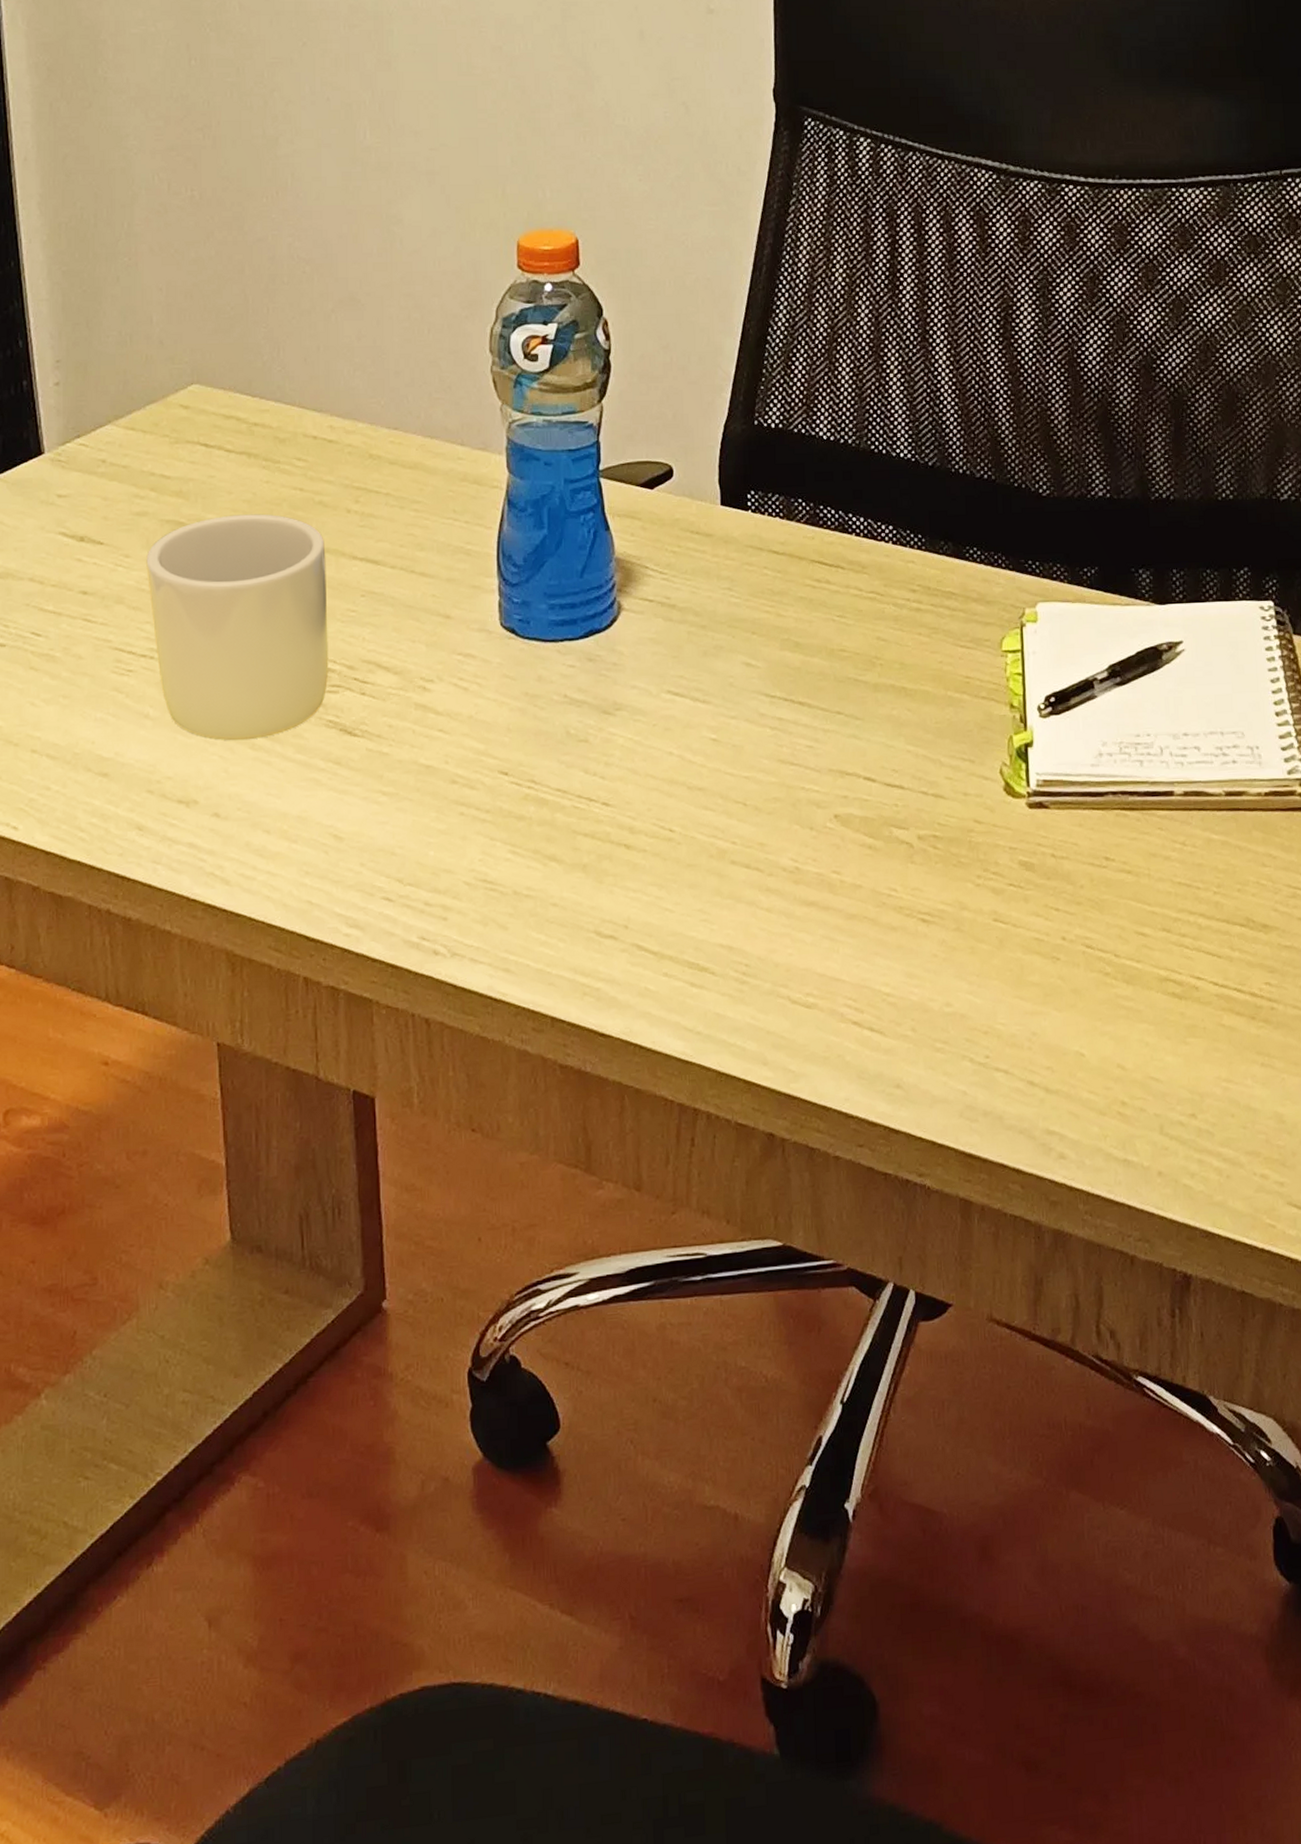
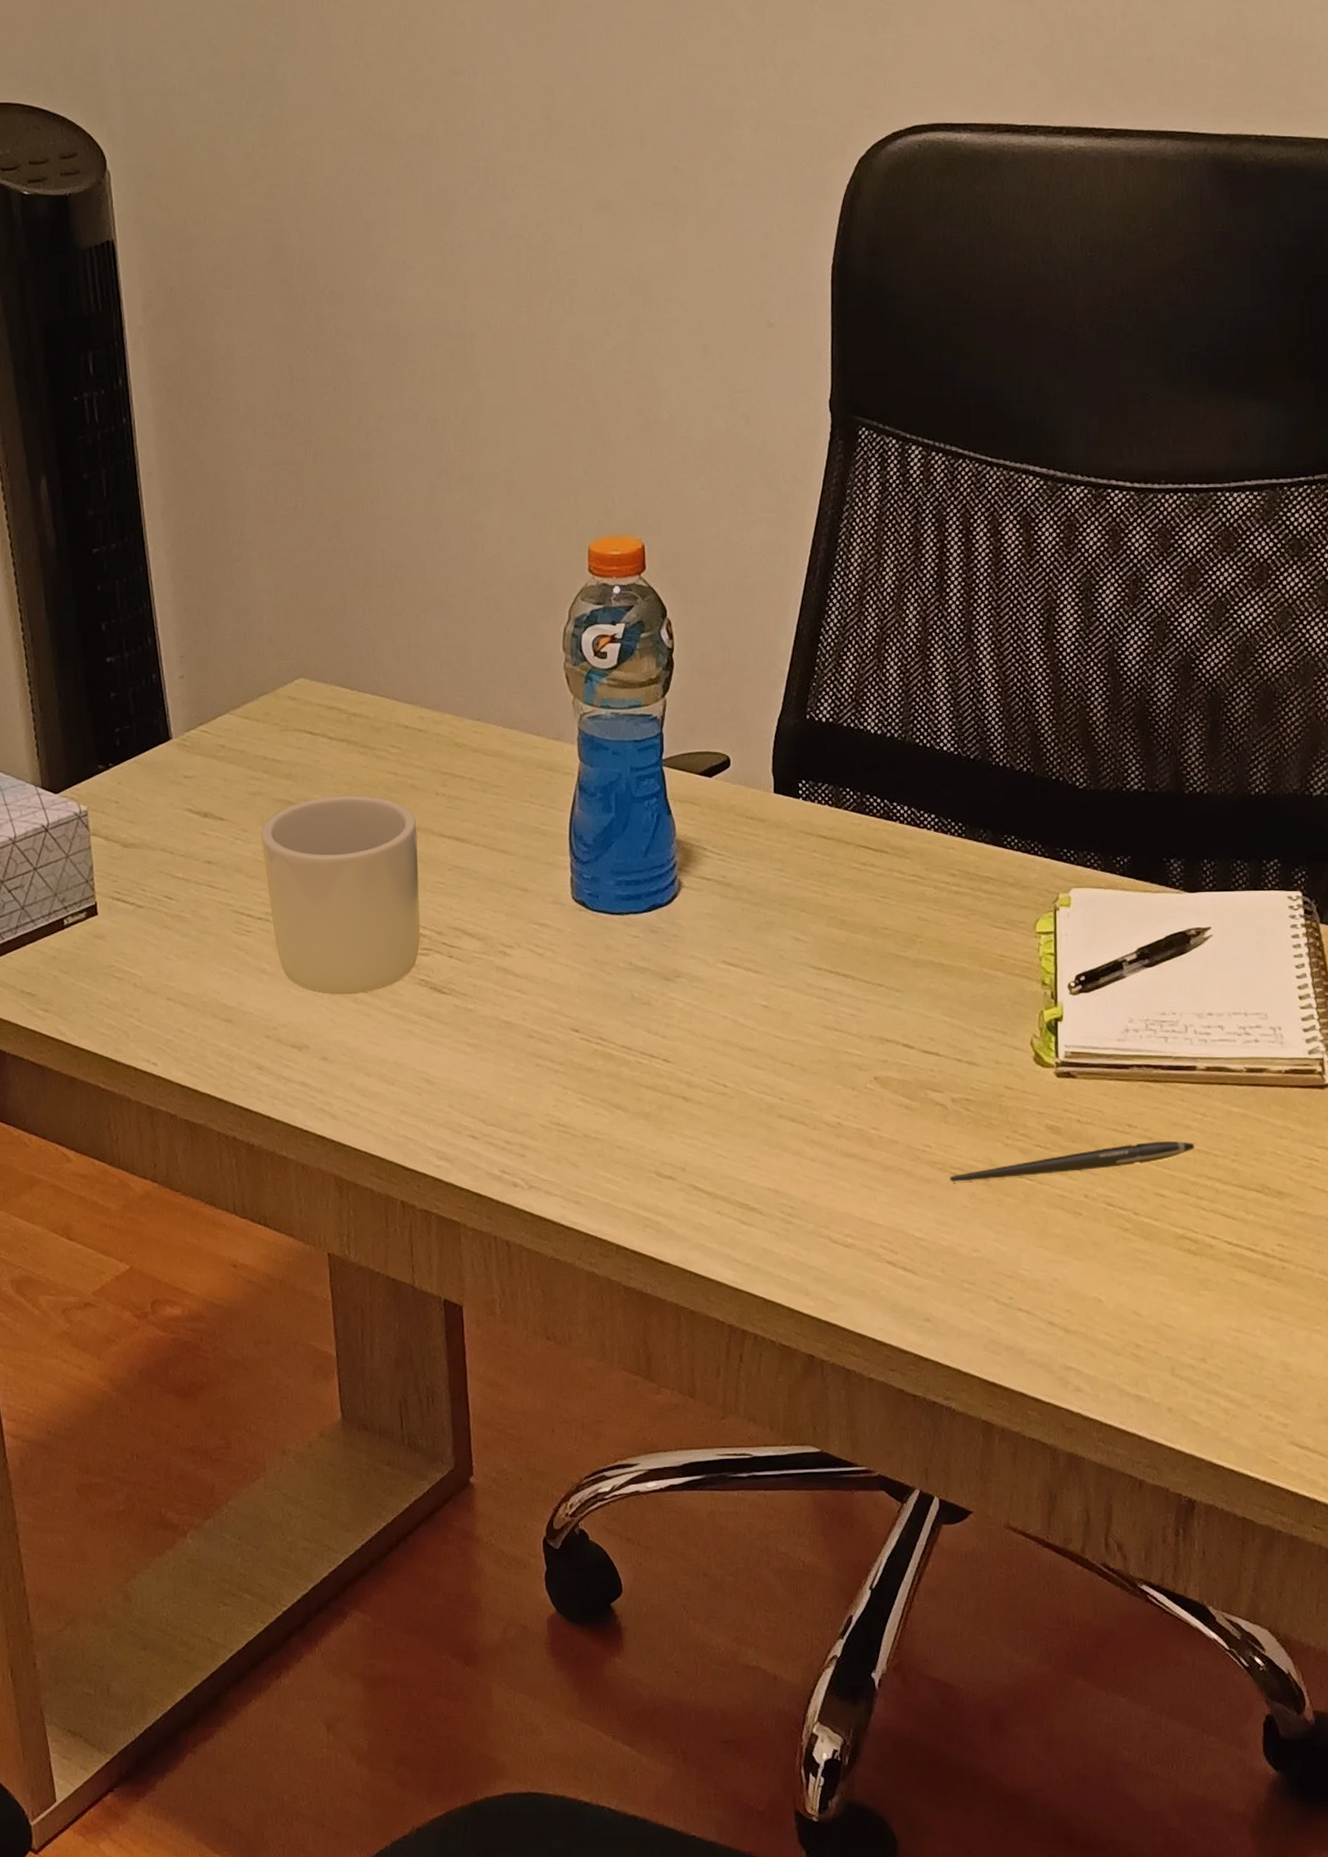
pen: none [918,874,1175,930] -> present [950,1141,1194,1183]

